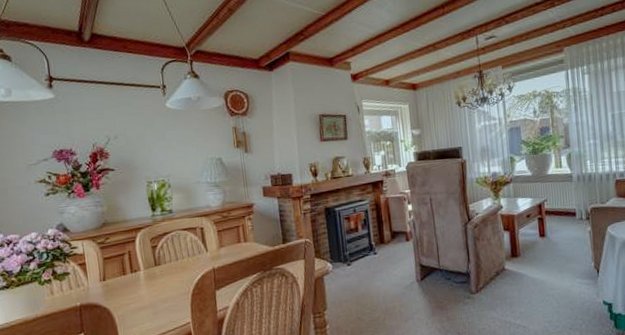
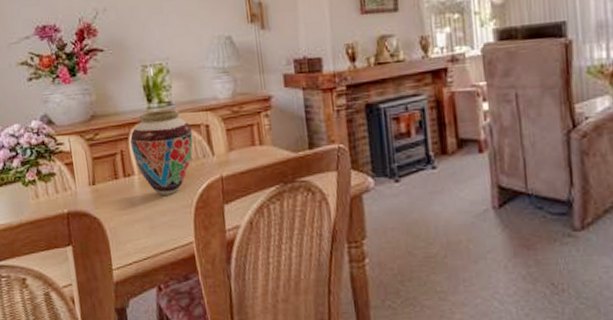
vase: none [137,216,191,287] -> present [130,109,194,197]

